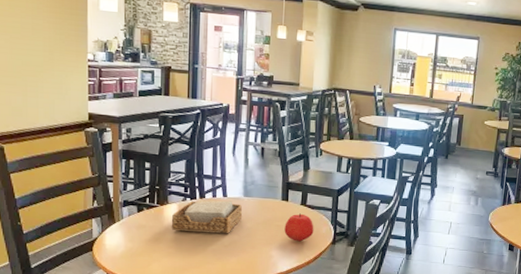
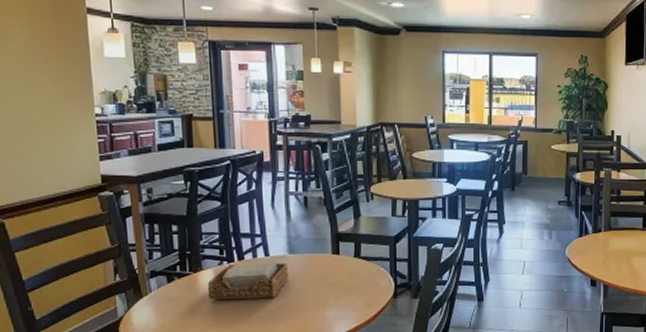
apple: present [284,213,314,242] -> none [338,267,372,299]

